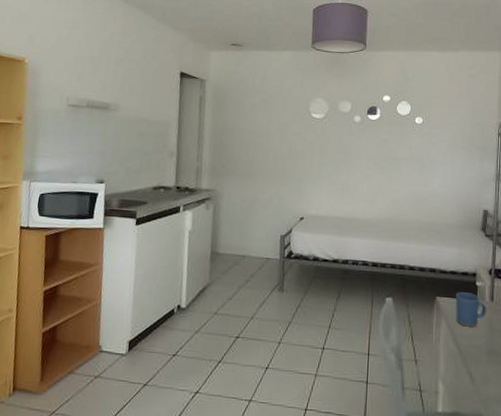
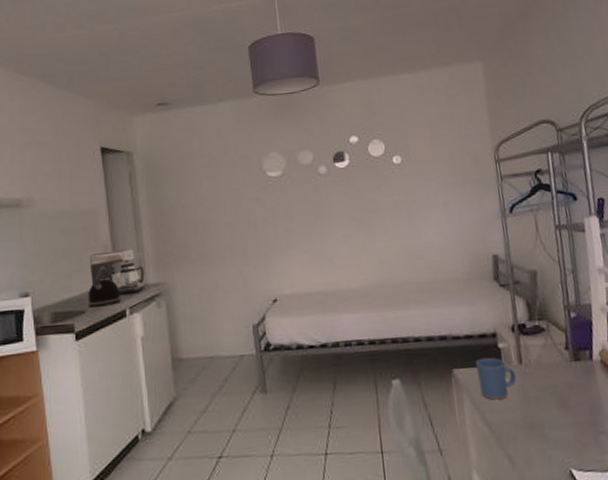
kettle: none [151,168,178,201] -> present [88,266,121,308]
coffee maker: none [156,157,200,194] -> present [89,249,145,295]

